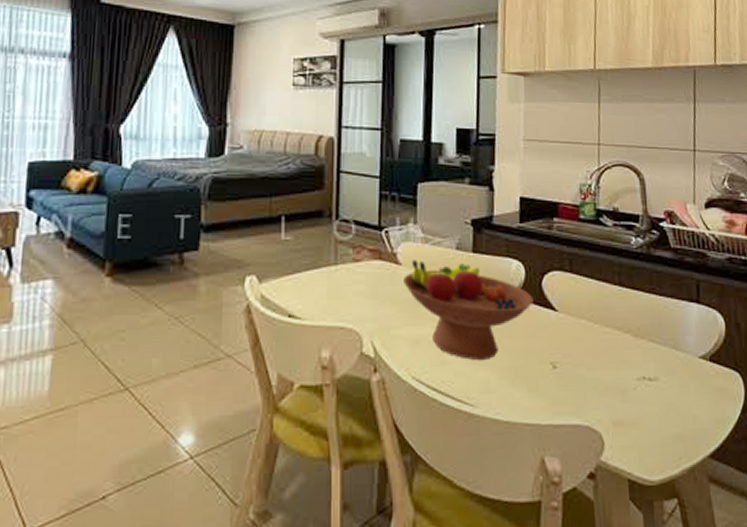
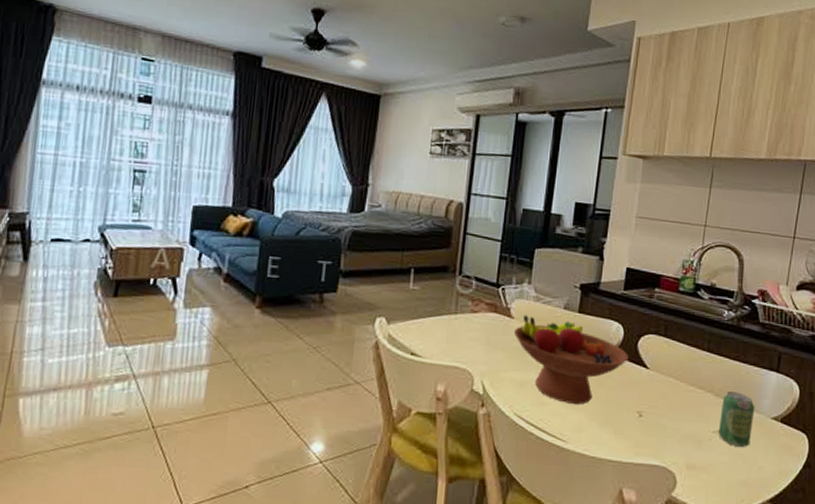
beverage can: none [642,330,680,396] -> present [718,391,755,448]

